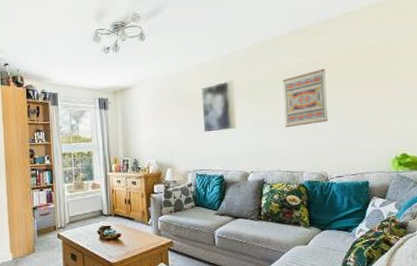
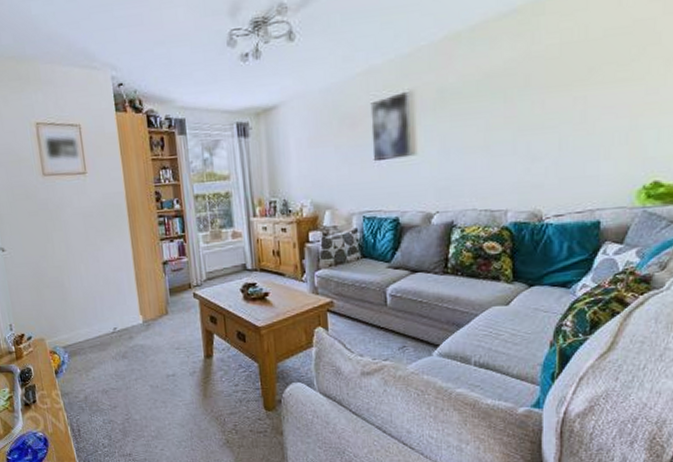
wall art: present [283,68,329,128] -> none [484,65,548,152]

